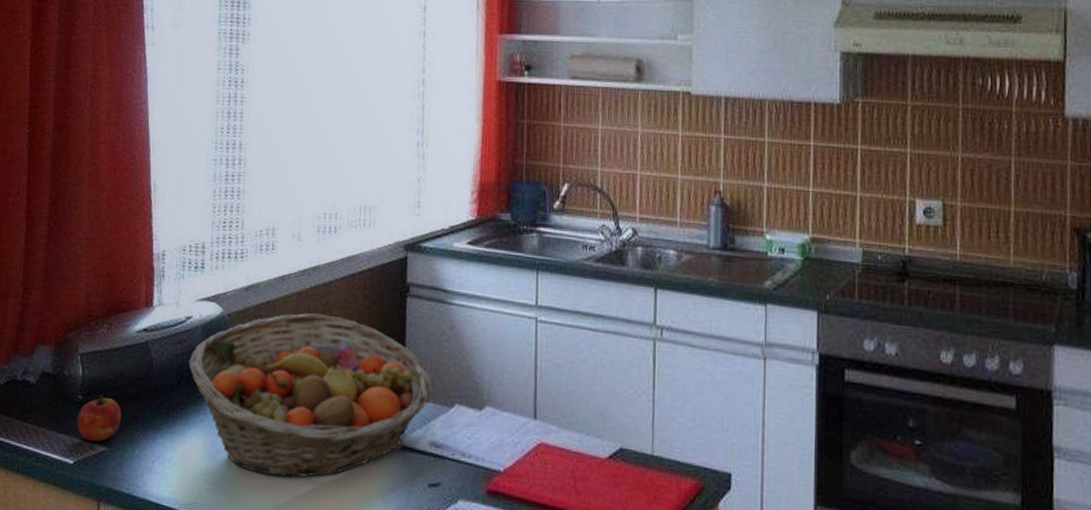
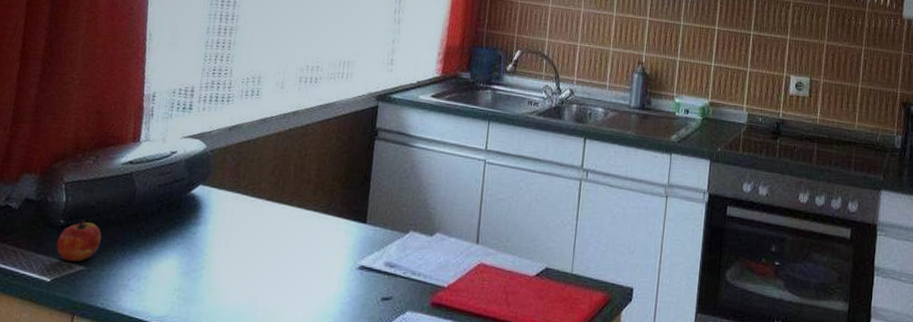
fruit basket: present [189,313,433,478] -> none [170,151,392,293]

